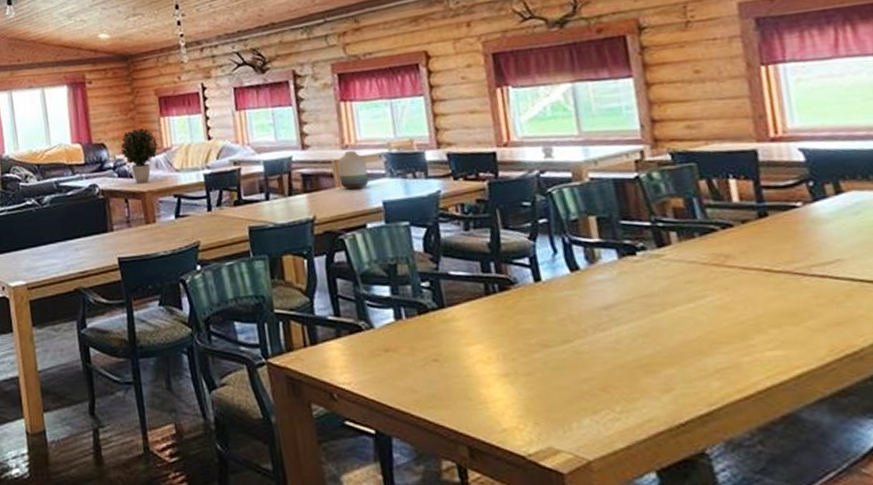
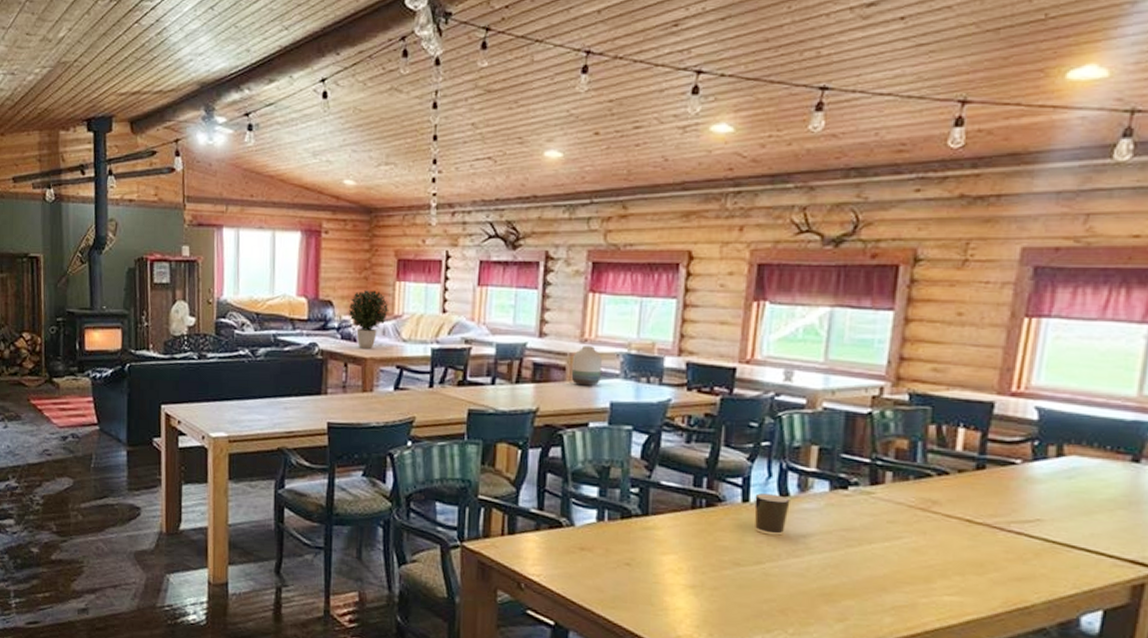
mug: none [545,269,585,312] -> present [754,493,790,536]

